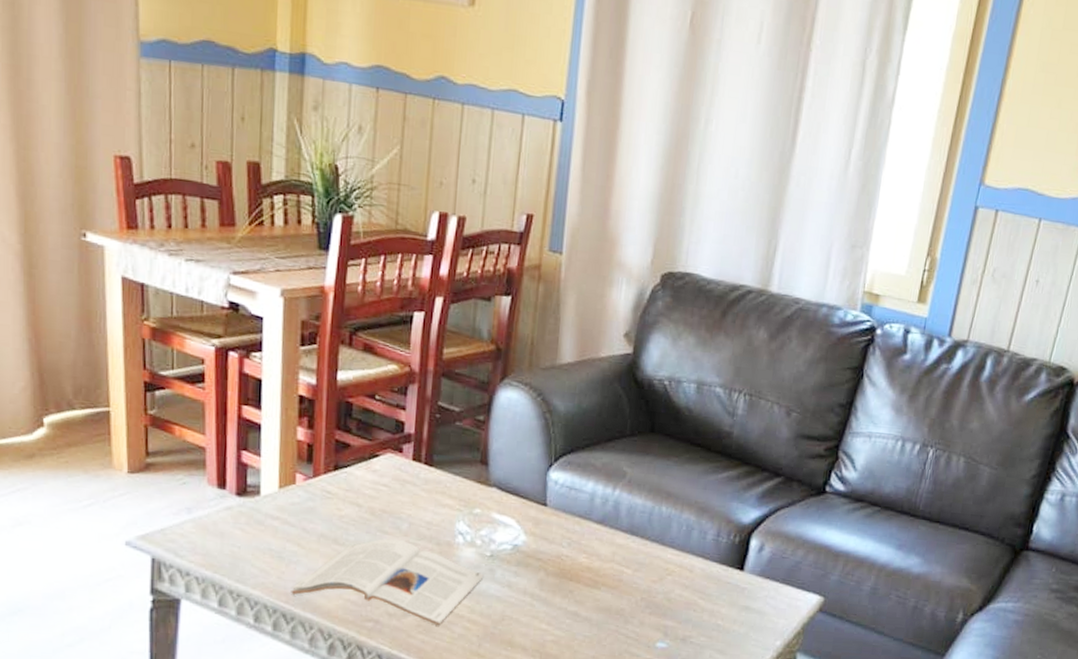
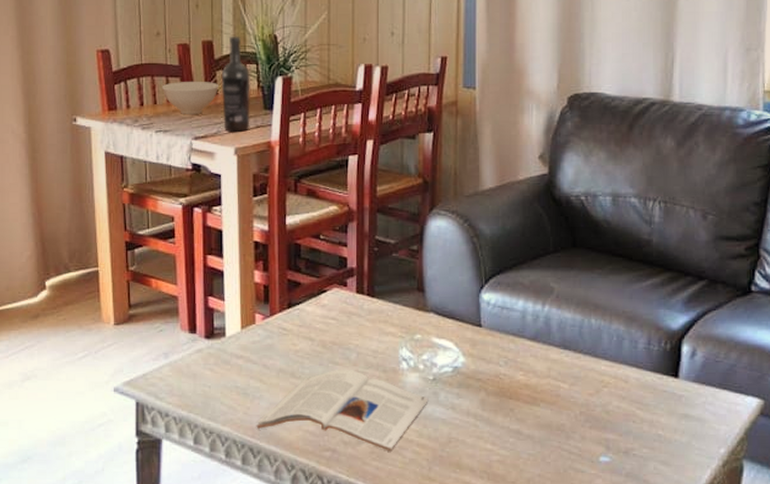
bowl: none [194,205,266,246] -> present [161,81,220,114]
wine bottle: none [268,159,304,272] -> present [221,36,250,132]

